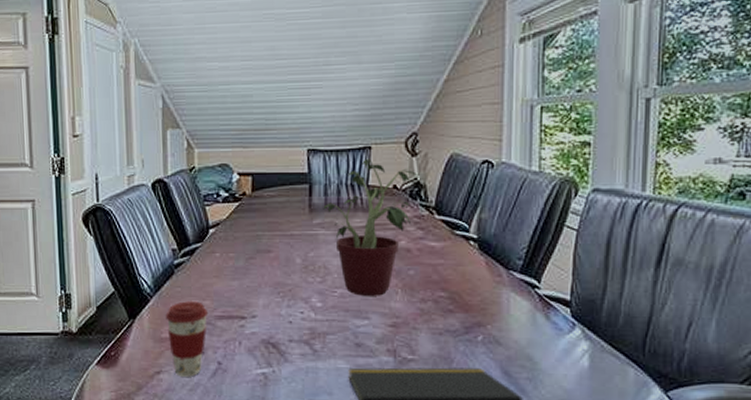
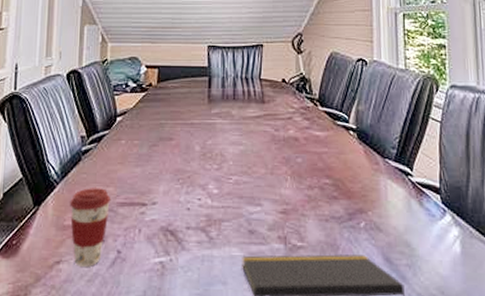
potted plant: present [323,158,418,296] -> none [221,55,303,183]

